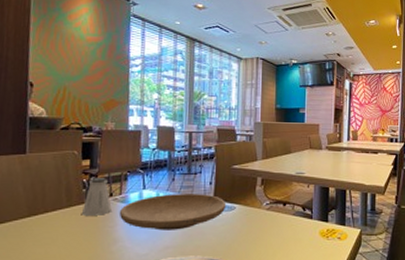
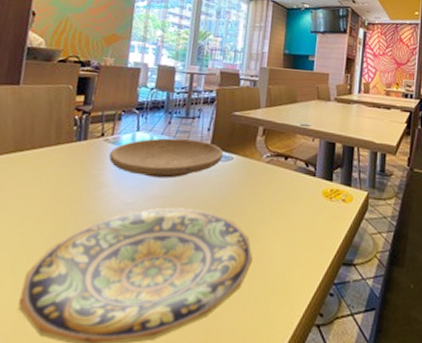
saltshaker: present [81,178,112,215] -> none [69,115,102,156]

